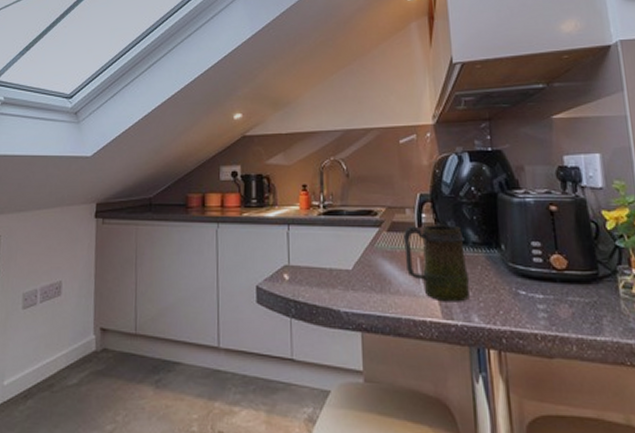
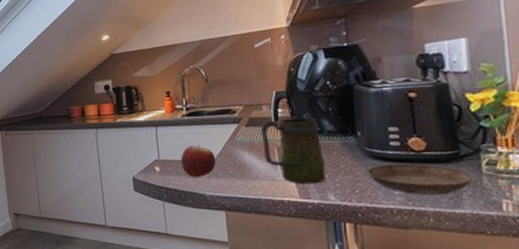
fruit: none [314,250,353,289] -> present [181,145,216,177]
saucer: none [510,282,613,320] -> present [366,163,474,196]

